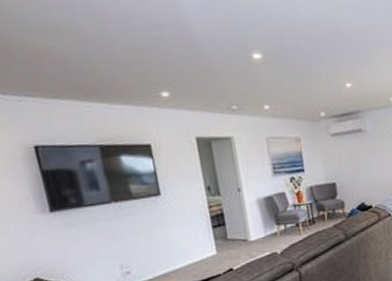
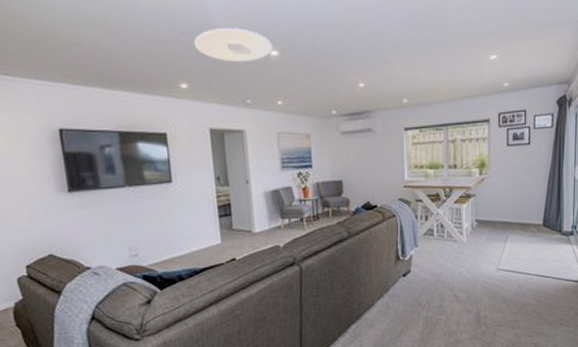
ceiling light: none [171,32,256,68] -> present [193,28,273,63]

